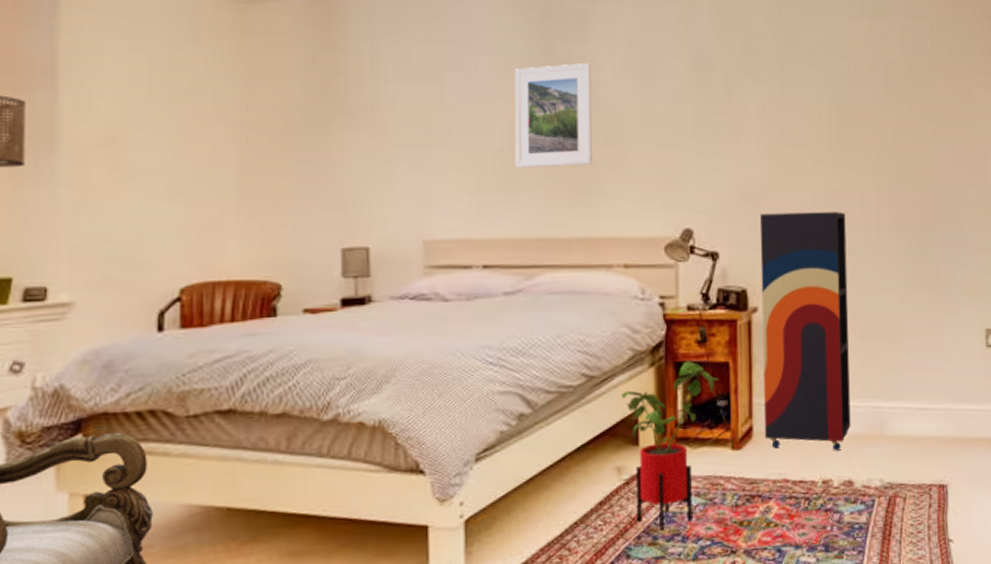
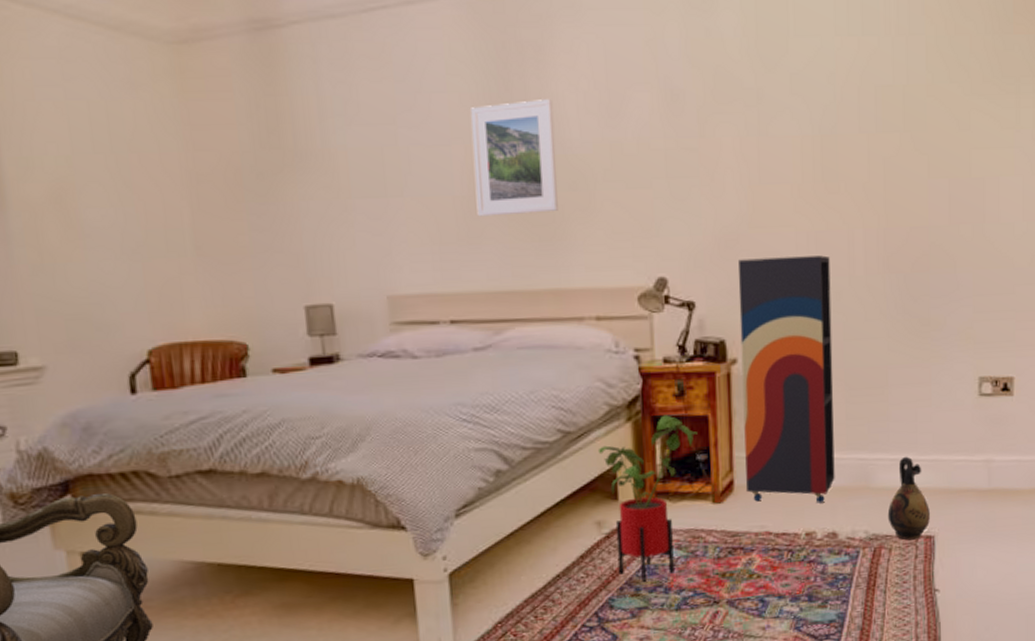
ceramic jug: none [901,405,943,489] -> present [887,456,930,540]

